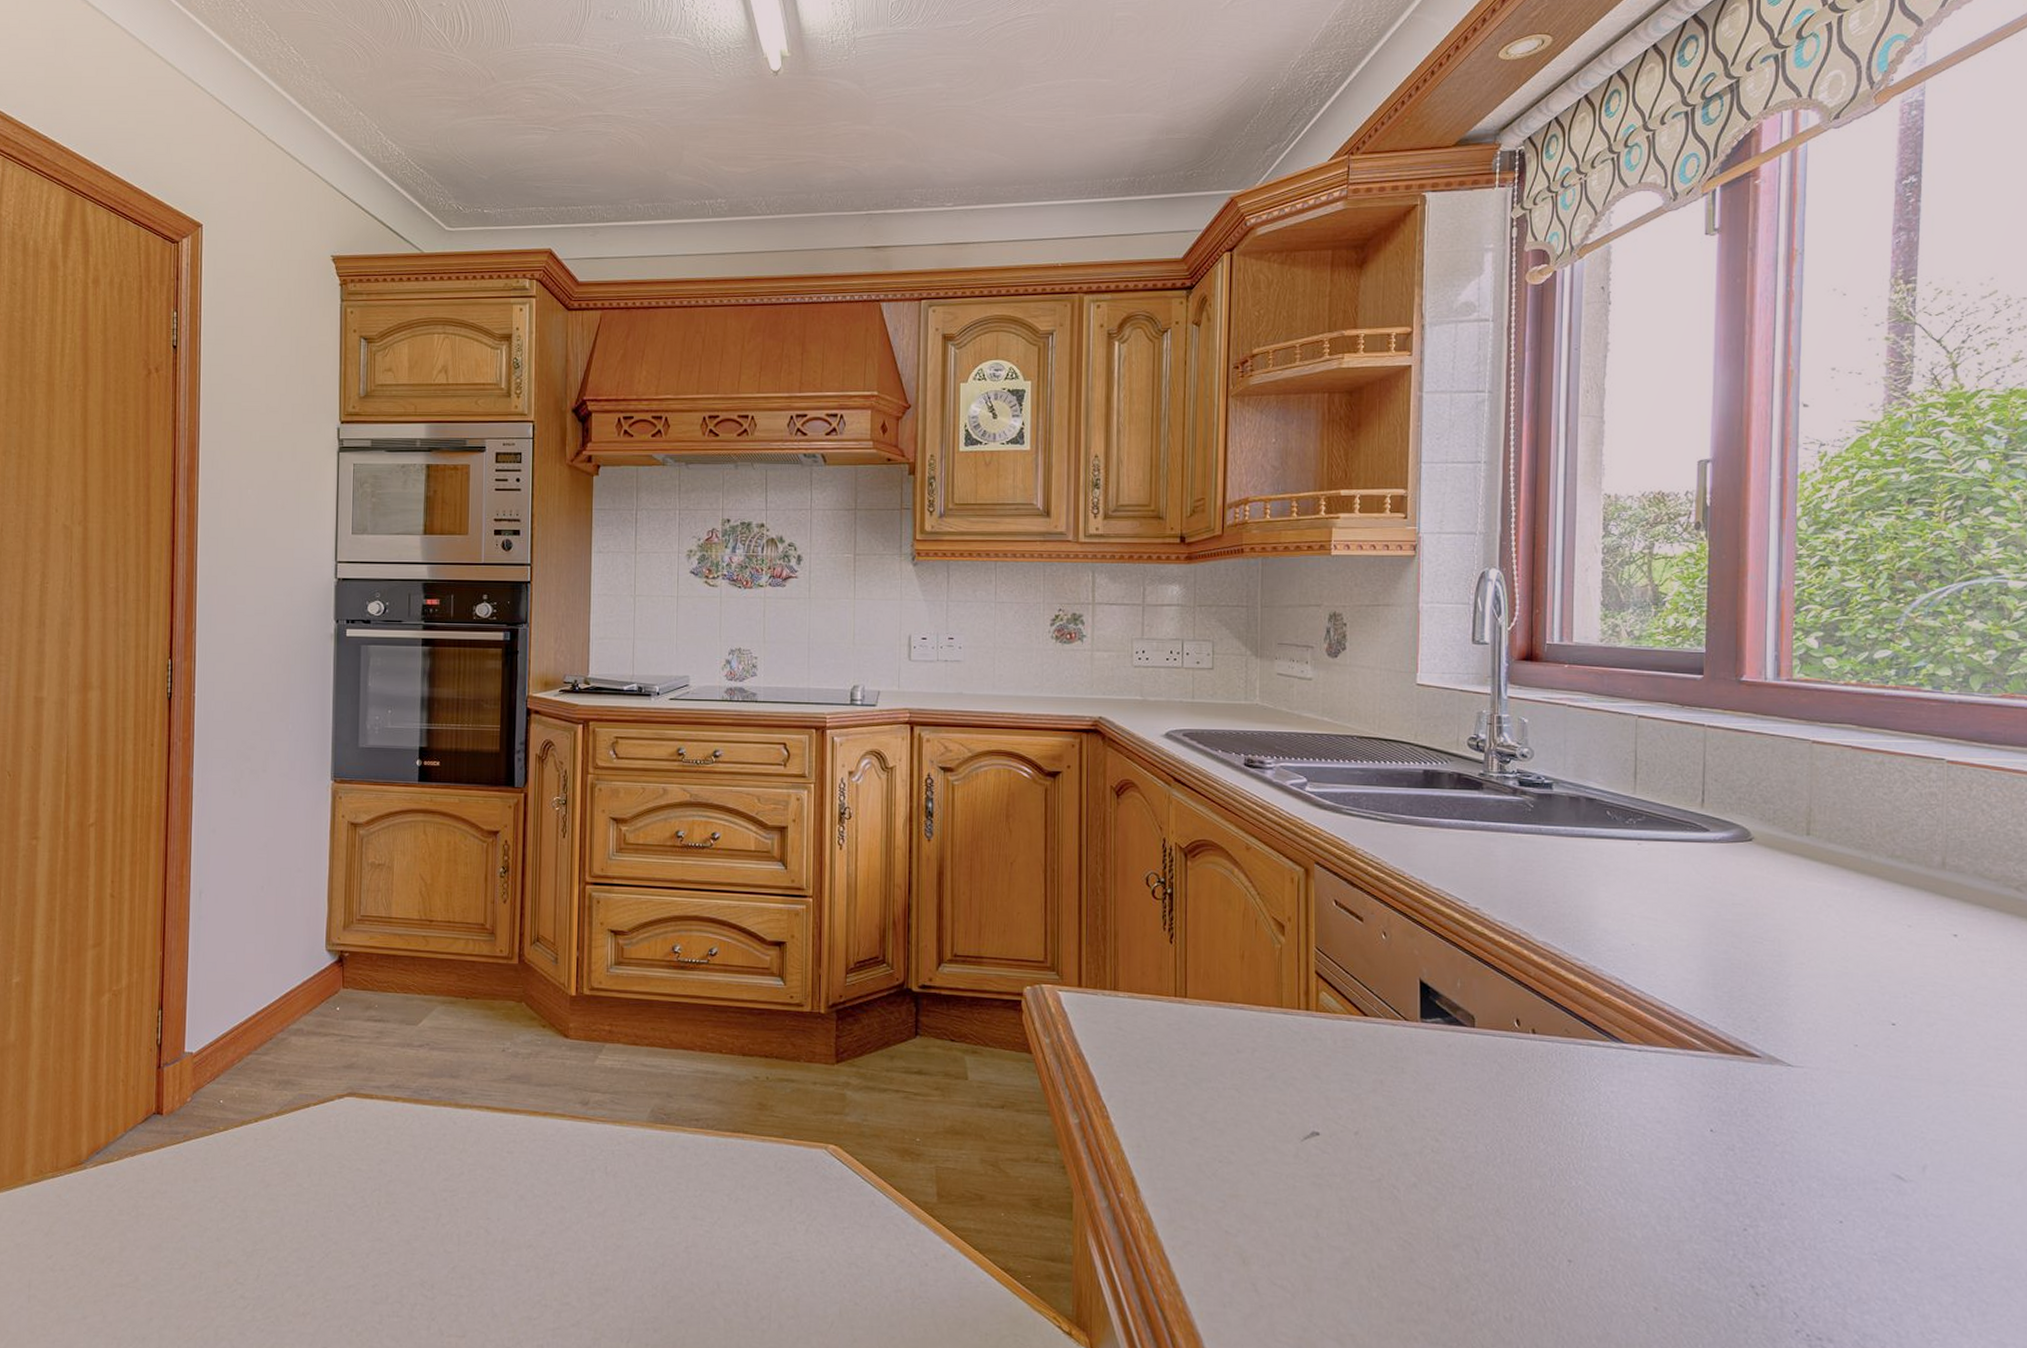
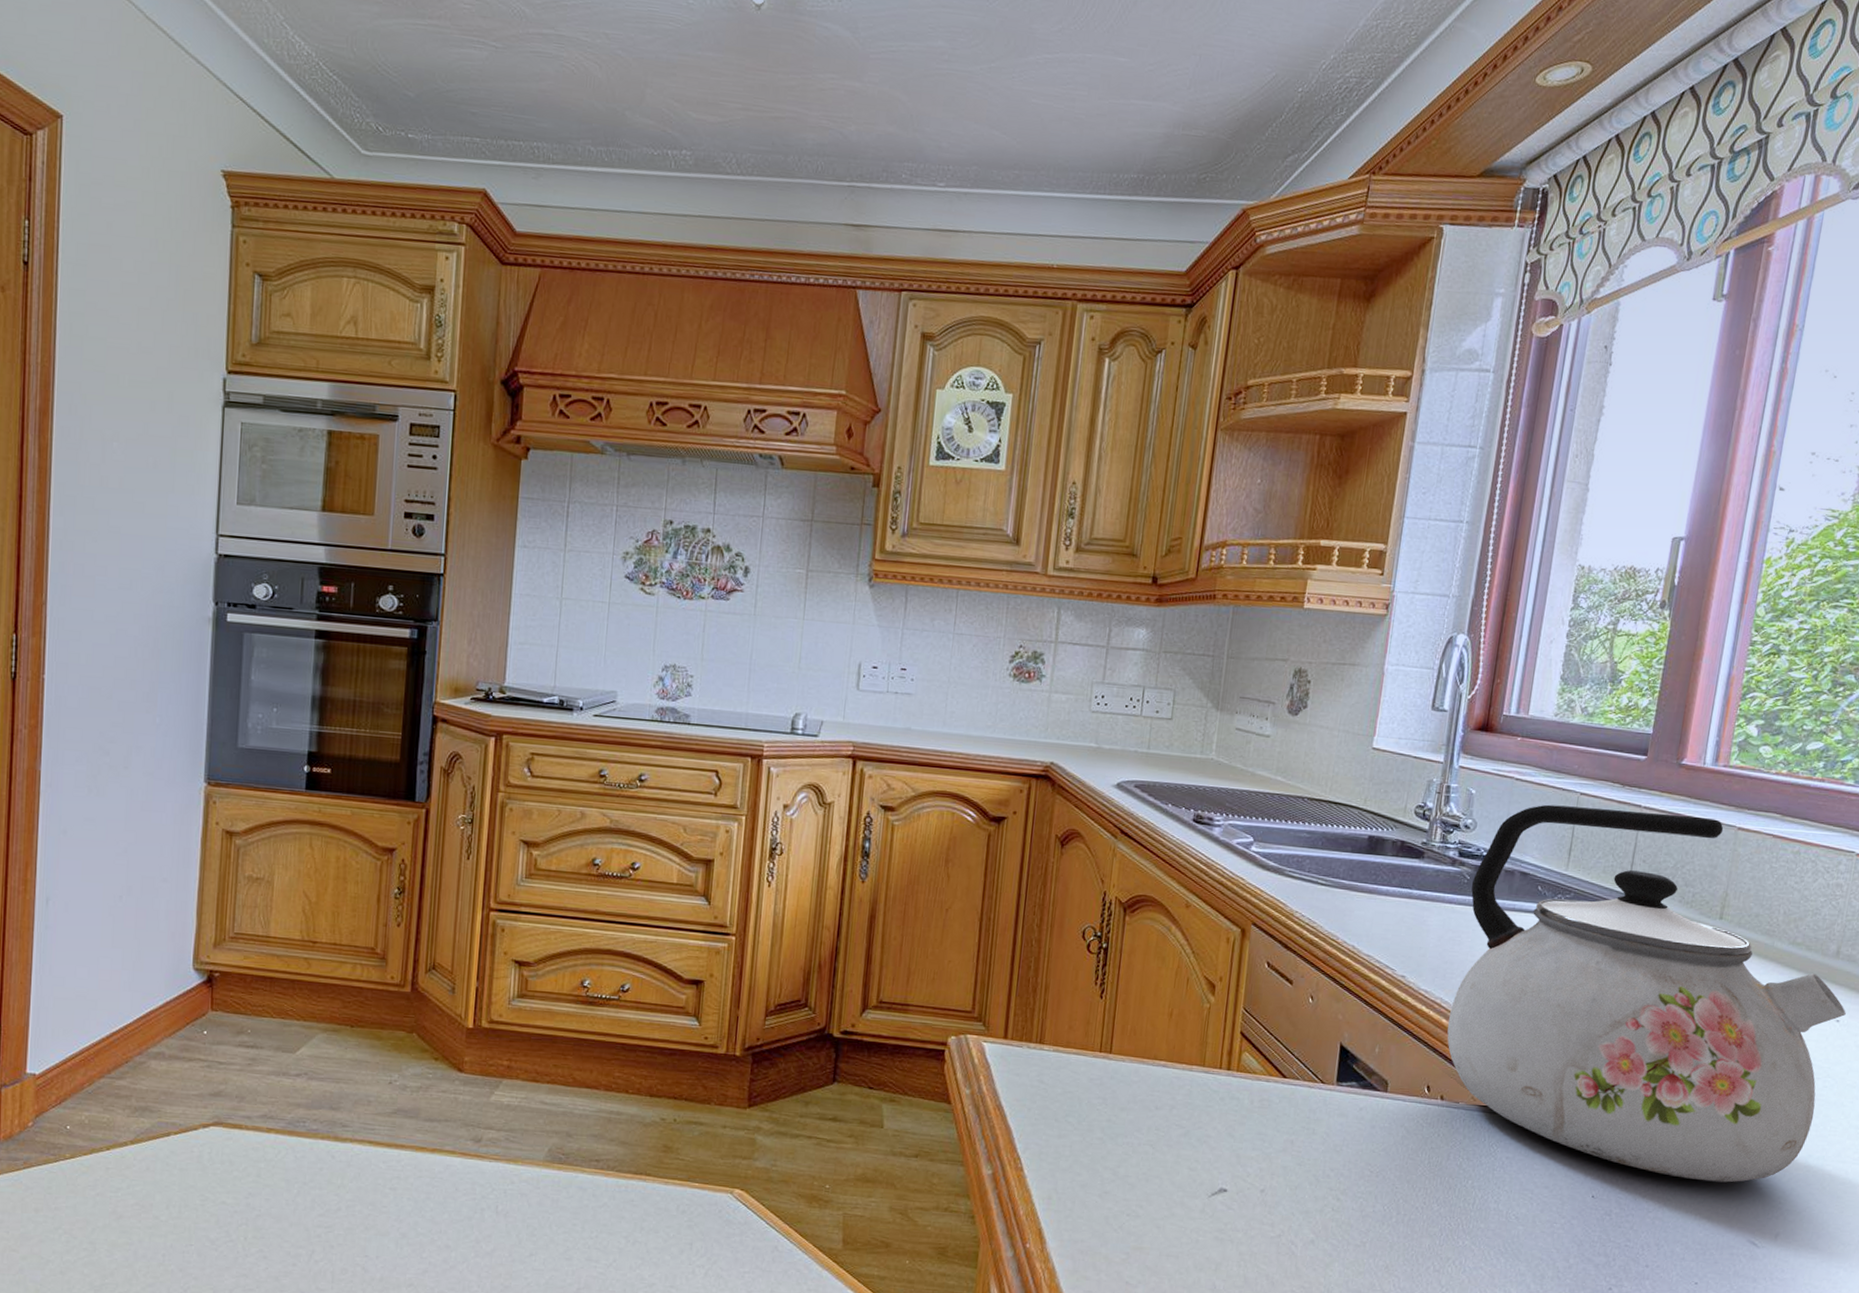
kettle: none [1529,729,1963,1112] -> present [1447,804,1846,1183]

